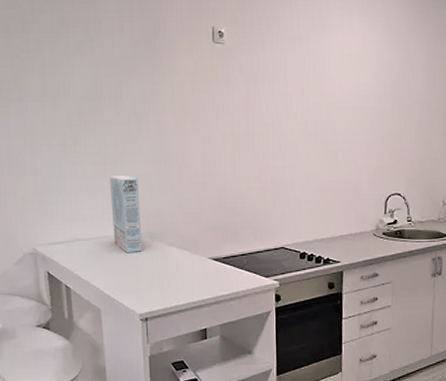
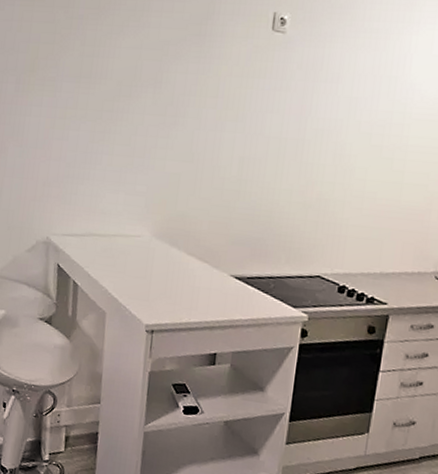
cereal box: present [109,174,142,252] -> none [130,170,166,258]

